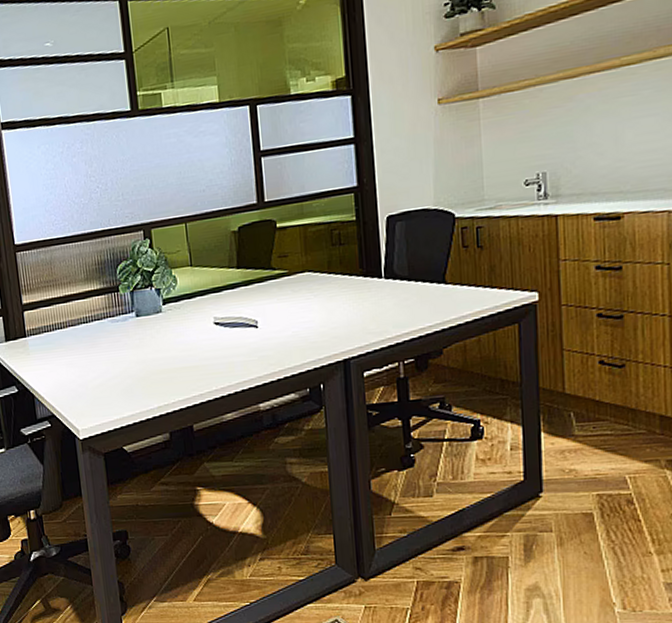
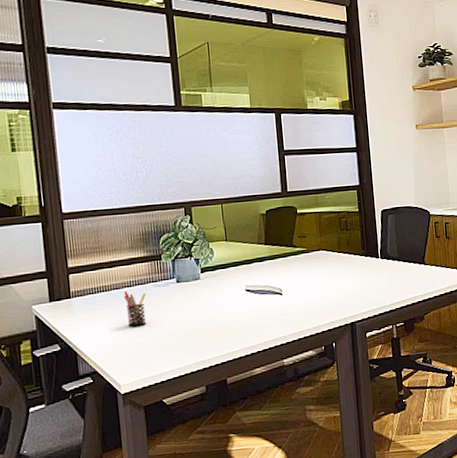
pen holder: none [80,327,105,367] -> present [124,290,147,327]

